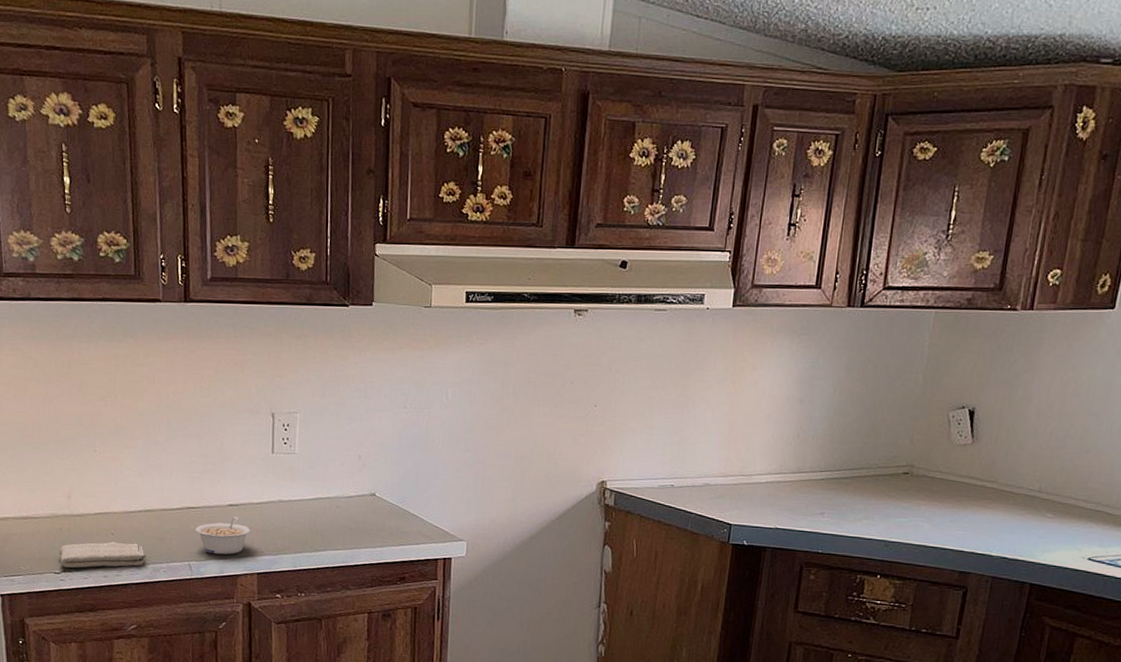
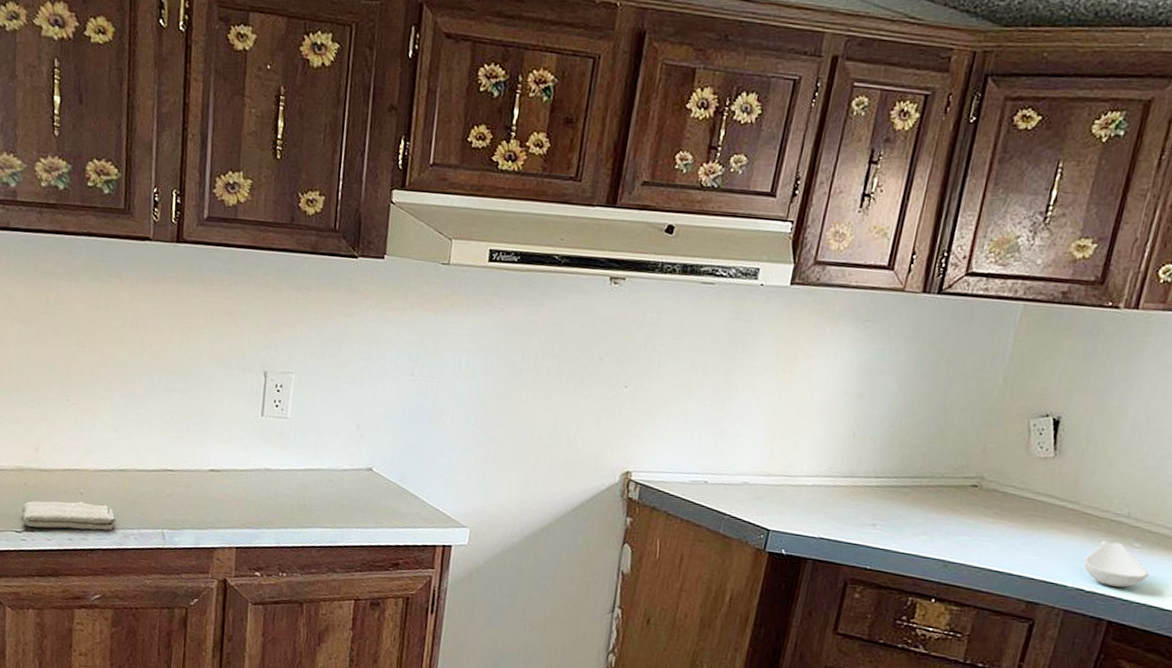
legume: present [195,517,251,555] -> none [171,483,233,525]
spoon rest: none [1005,513,1062,554] -> present [1083,540,1149,588]

